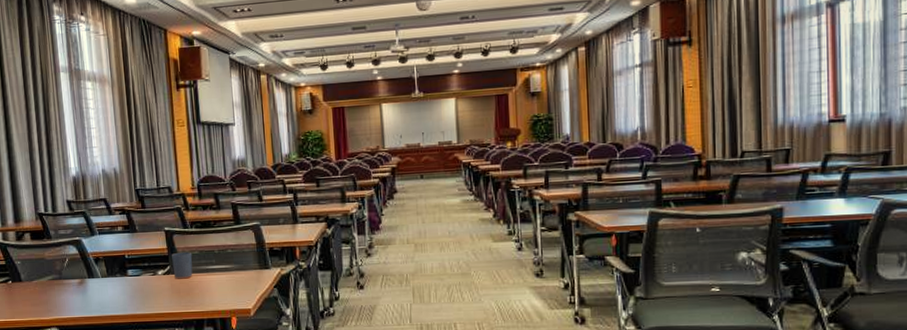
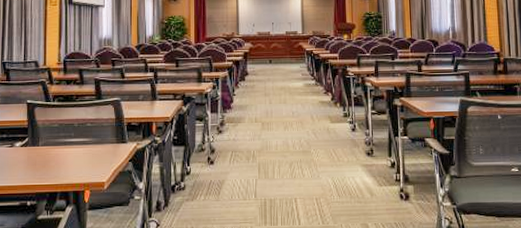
mug: present [172,251,193,279] -> none [31,124,52,152]

